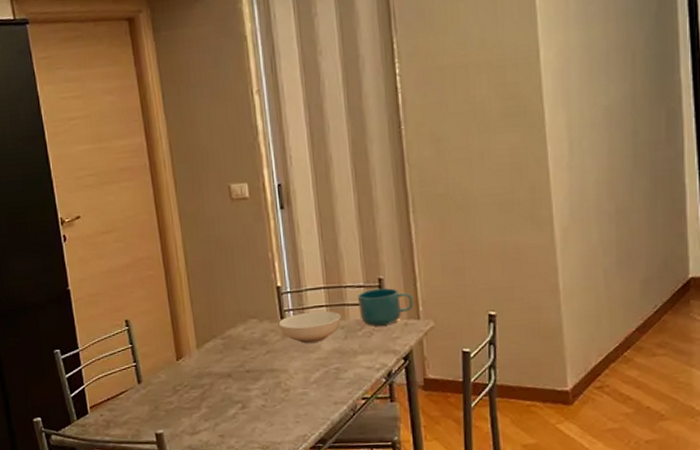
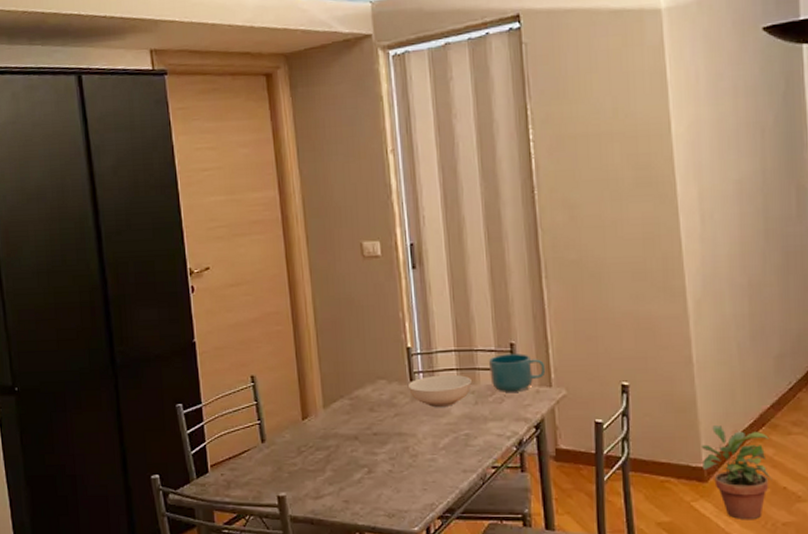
potted plant: none [566,350,636,440] -> present [700,425,772,520]

